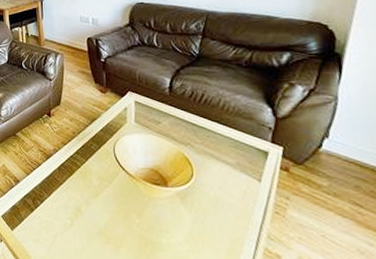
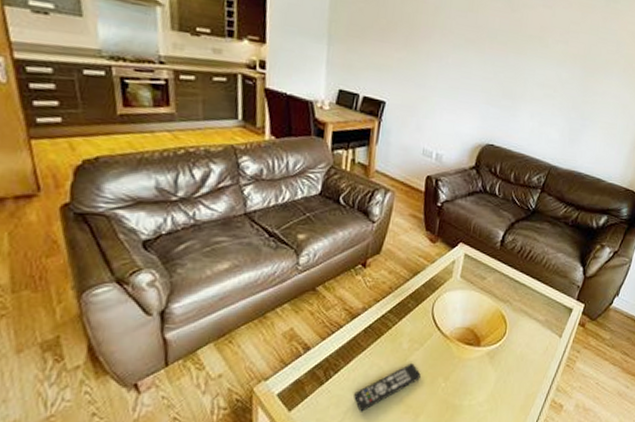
remote control: none [59,199,114,238] -> present [354,363,421,412]

